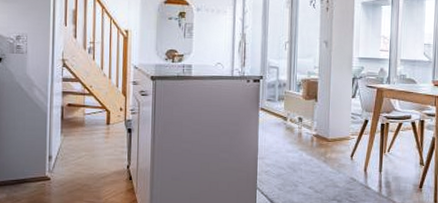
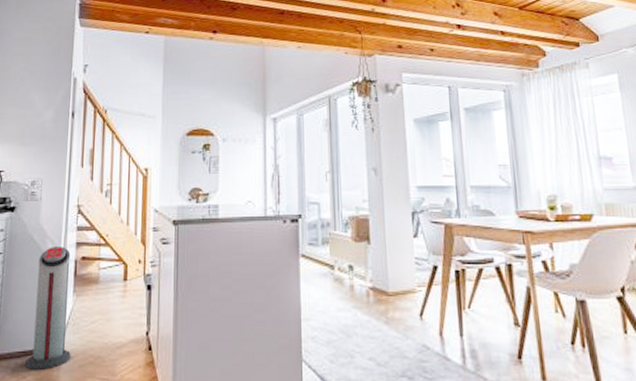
air purifier: none [19,94,60,194] -> present [25,247,71,370]

